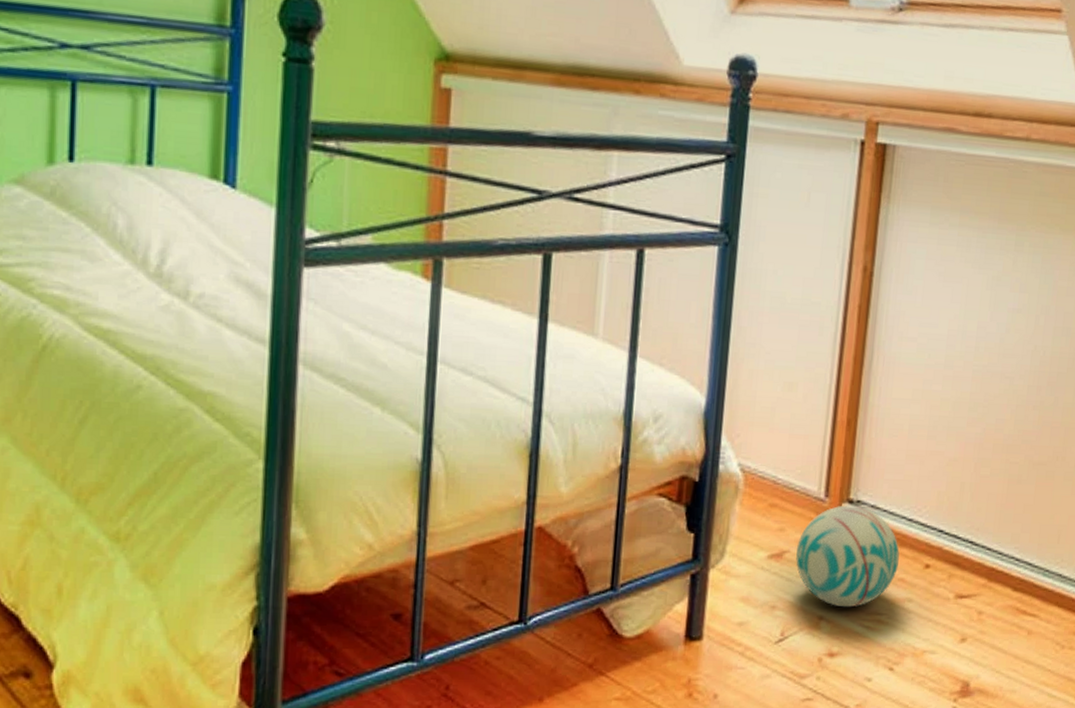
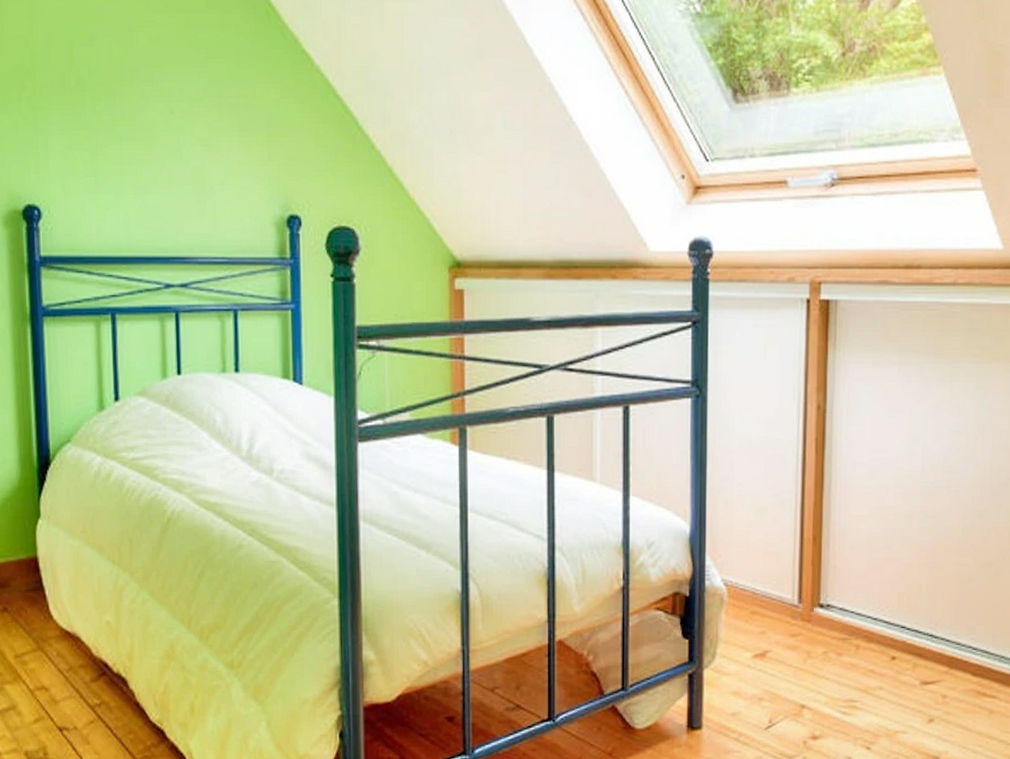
ball: present [796,505,900,608] -> none [777,609,868,697]

